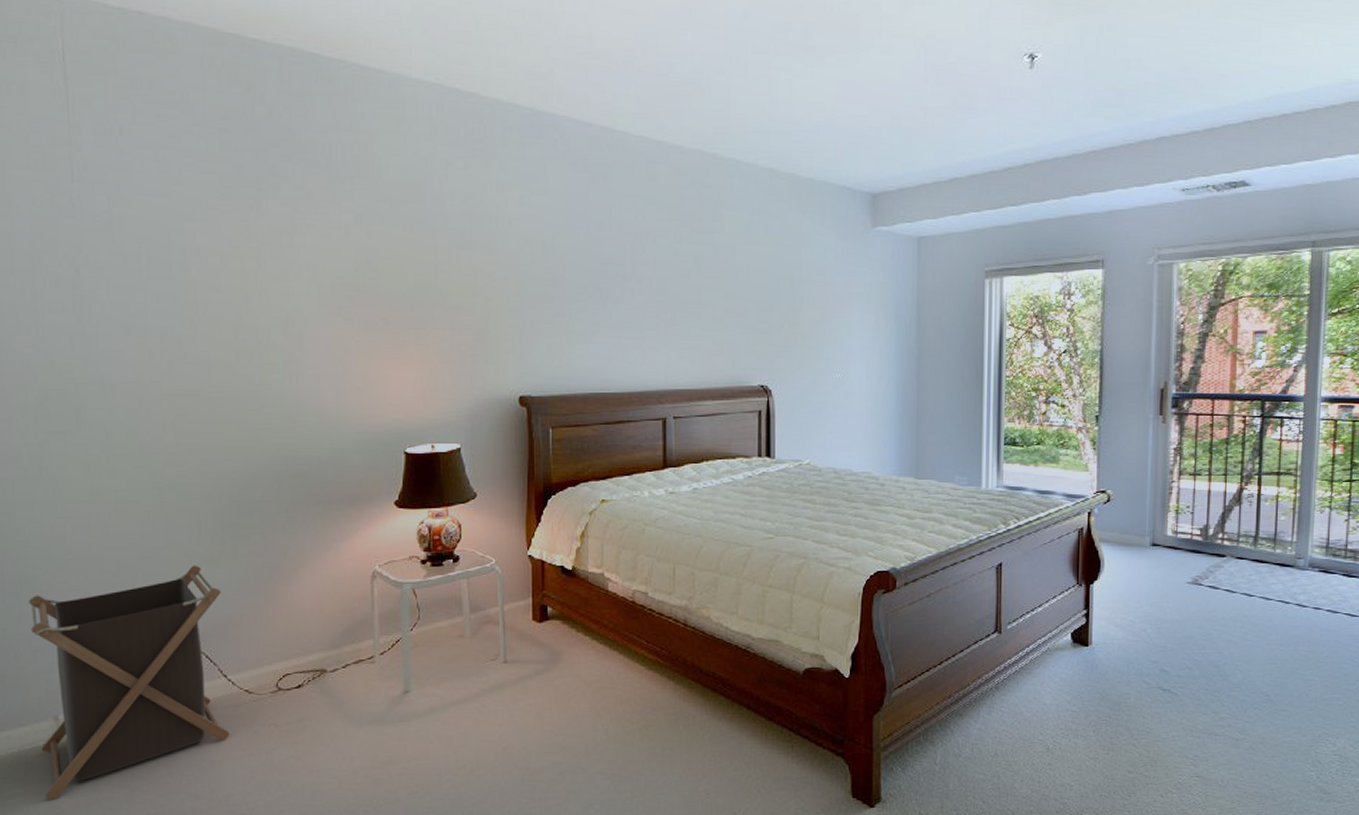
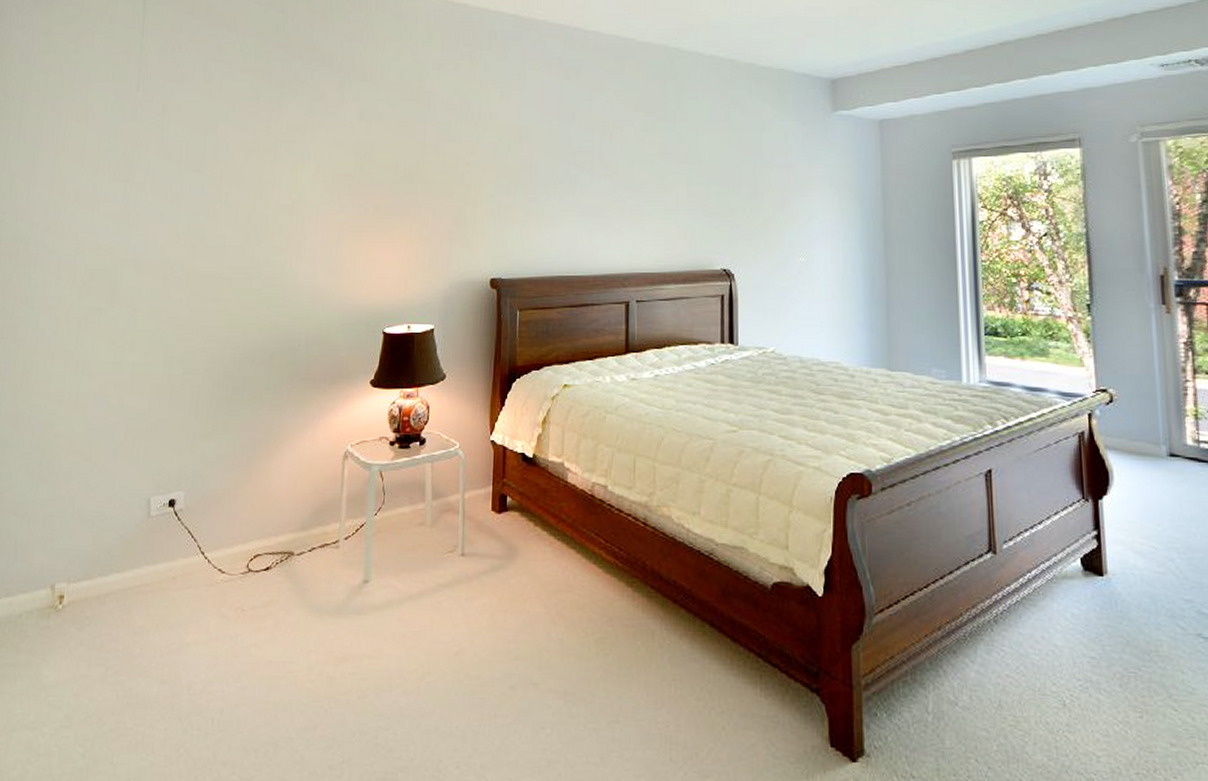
laundry basket: present [29,565,230,800] -> none [32,438,209,673]

